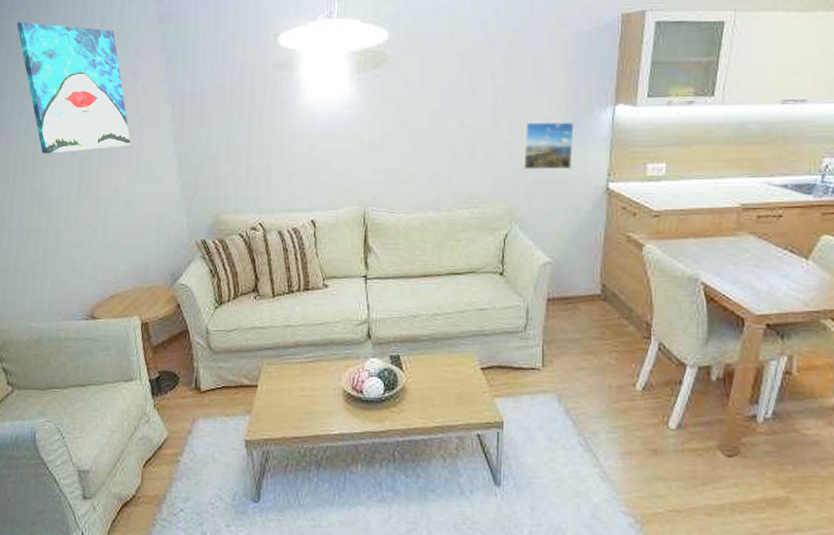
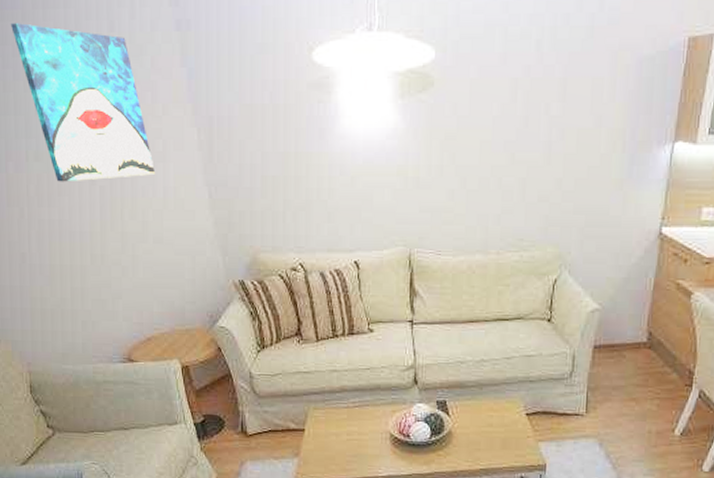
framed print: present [522,121,574,170] -> none [575,158,631,213]

